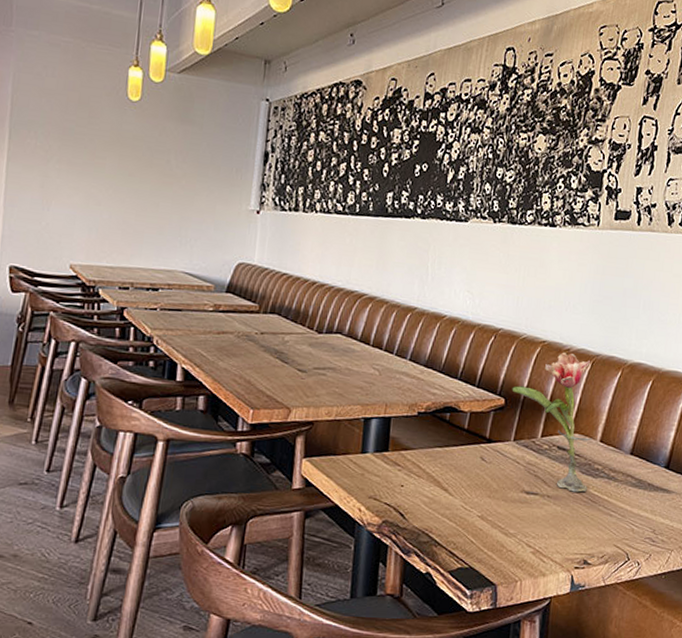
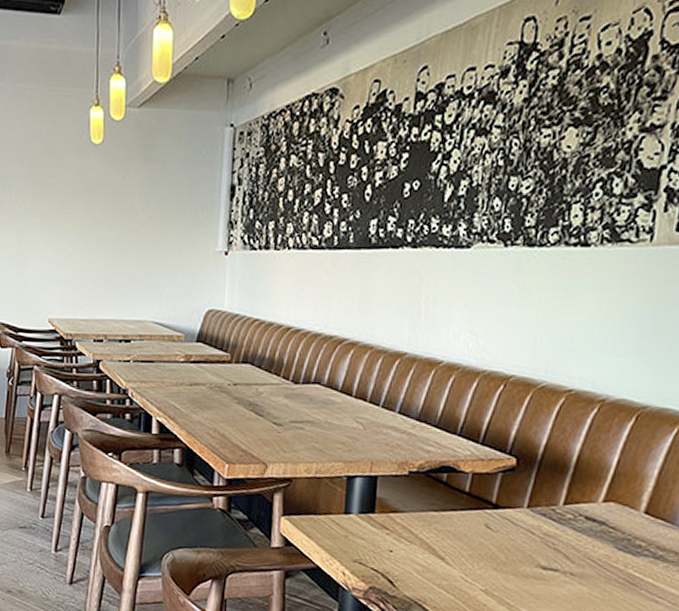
flower: present [512,352,593,493] -> none [525,403,635,573]

